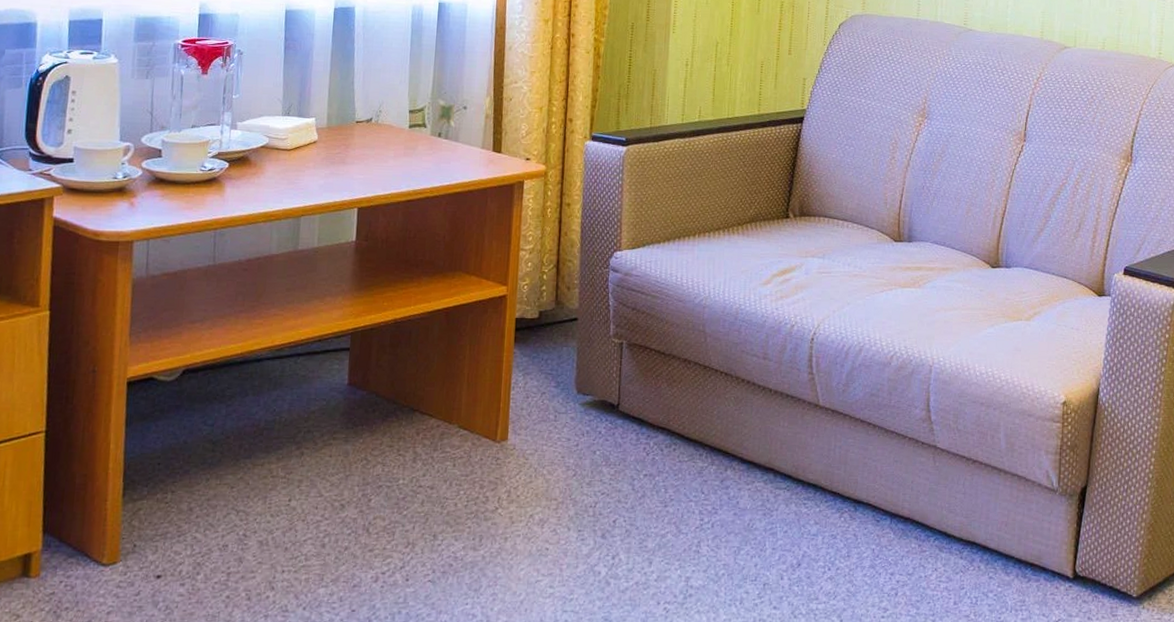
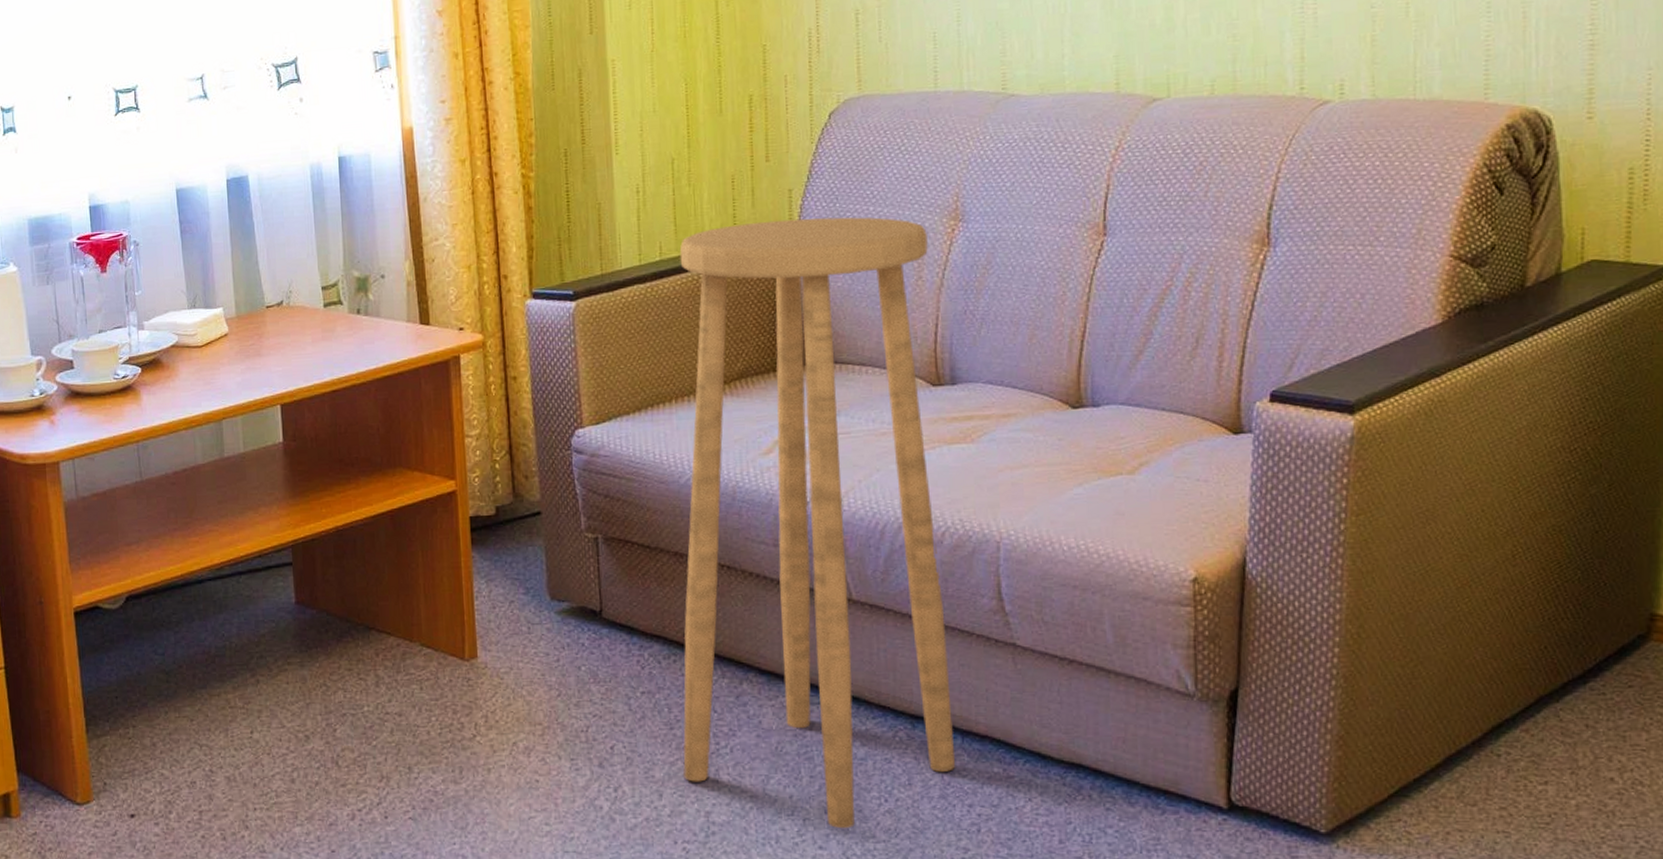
stool: none [671,100,902,592] -> present [679,217,956,829]

